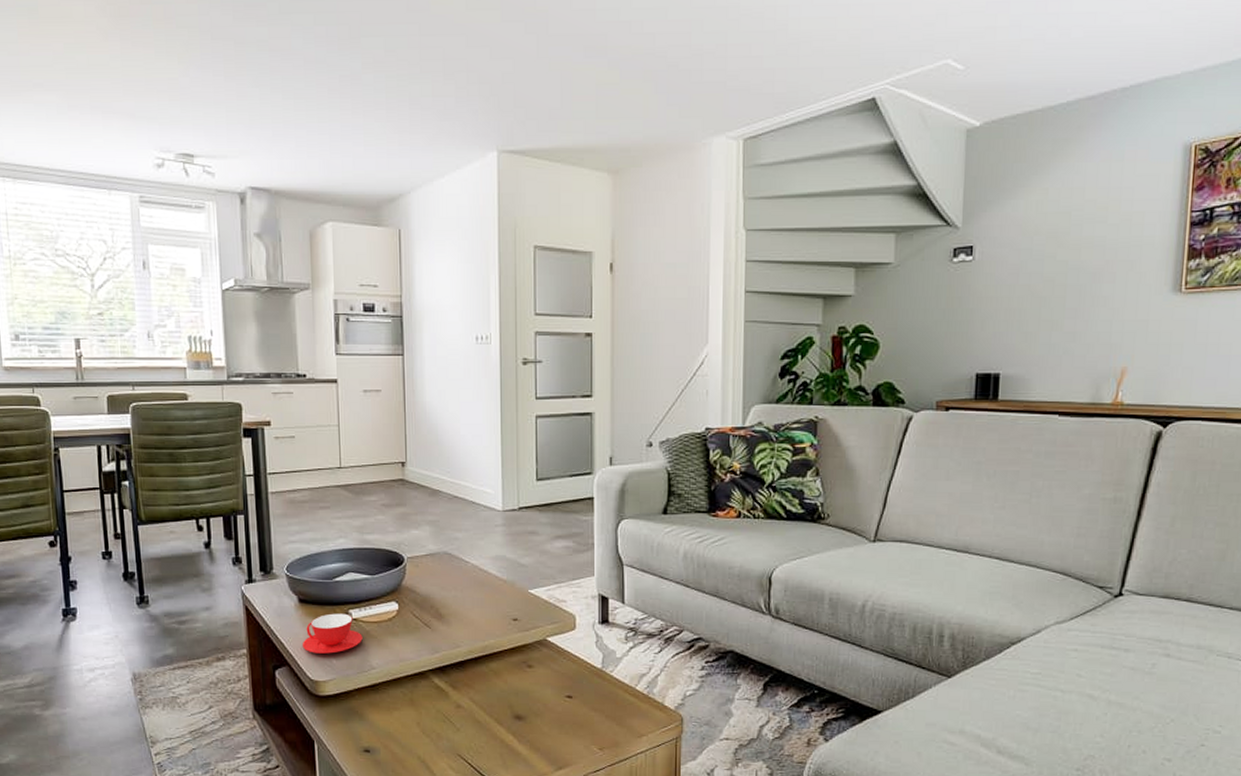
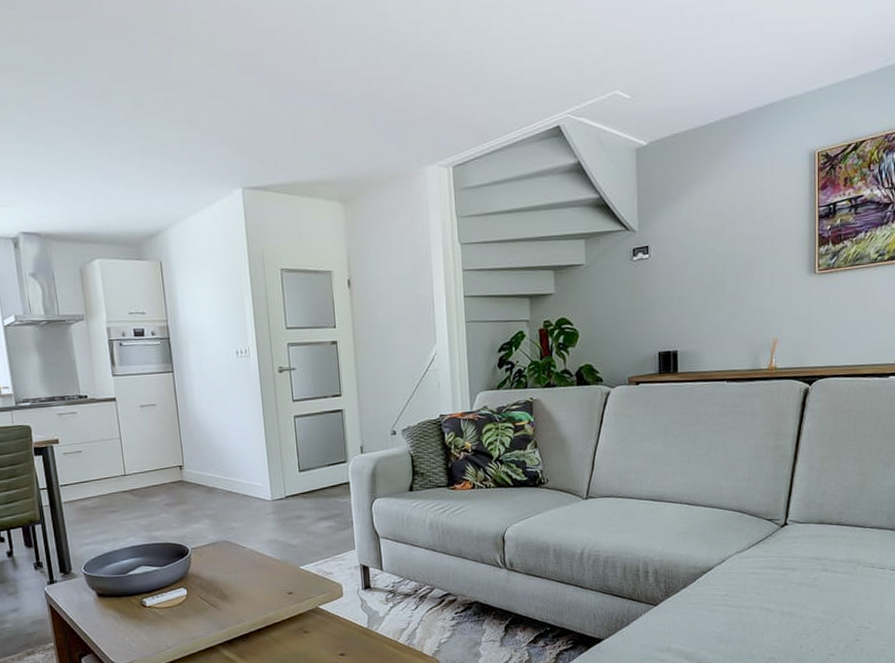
teacup: present [302,613,363,654] -> none [103,602,158,640]

